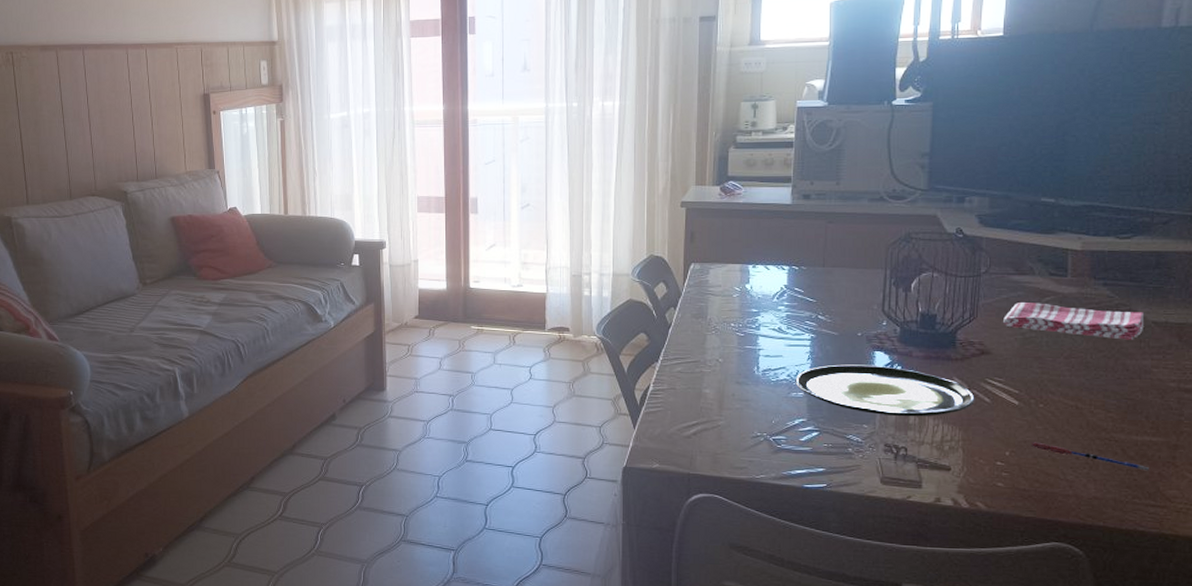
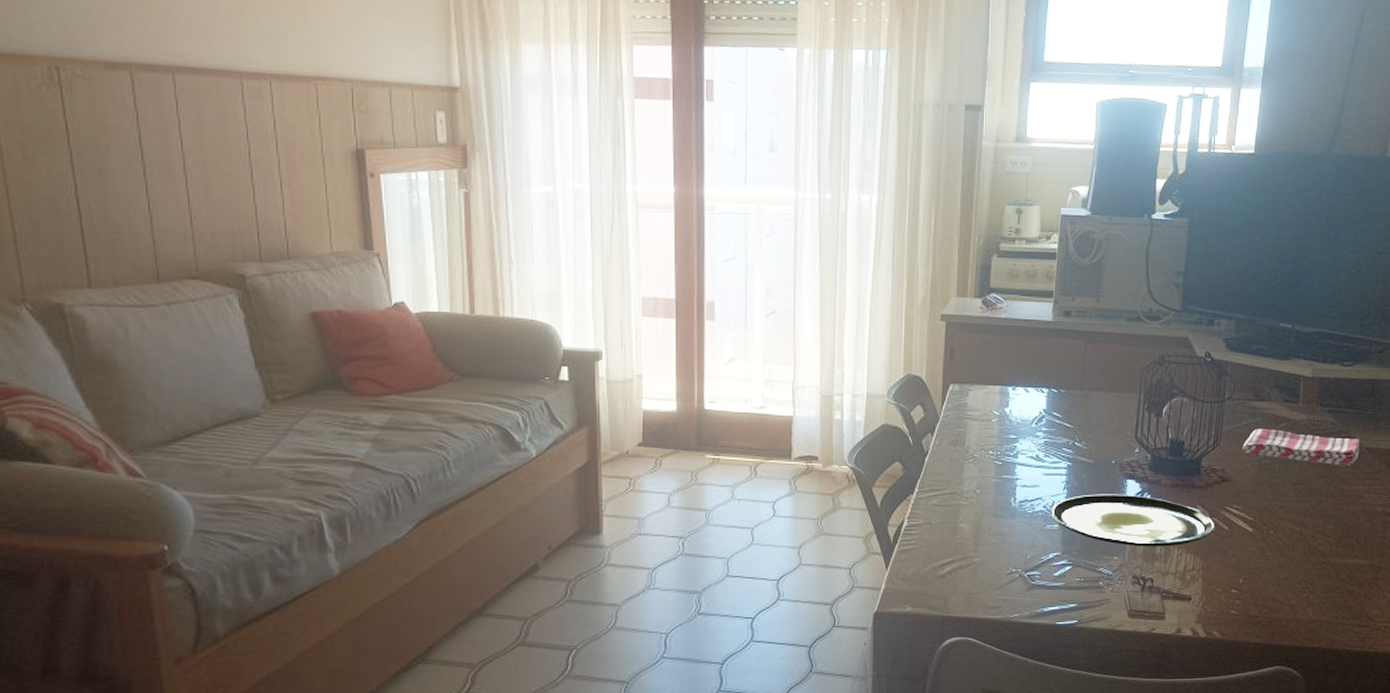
pen: present [1030,442,1149,471] -> none [1261,568,1357,593]

